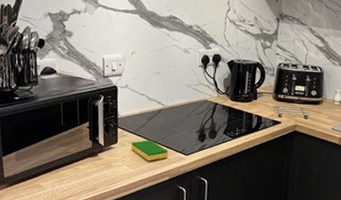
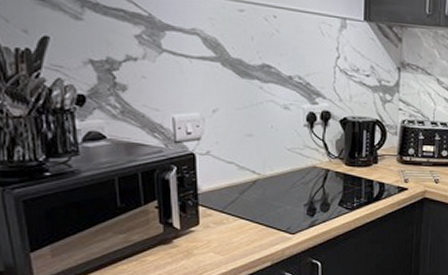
dish sponge: present [130,139,169,161] -> none [217,218,269,244]

